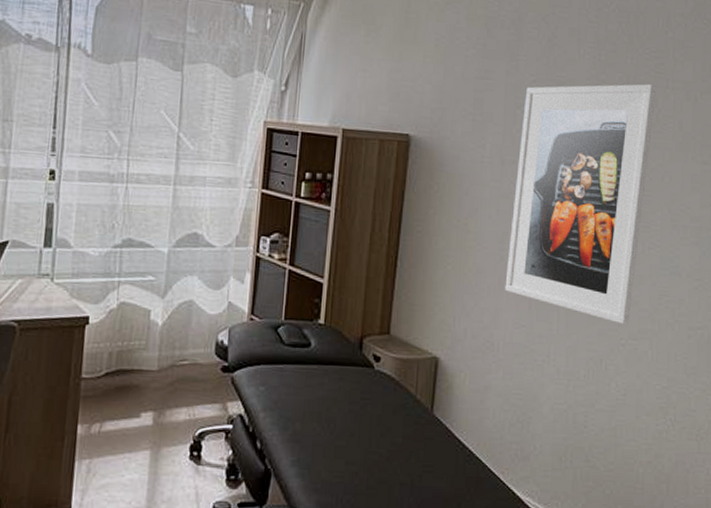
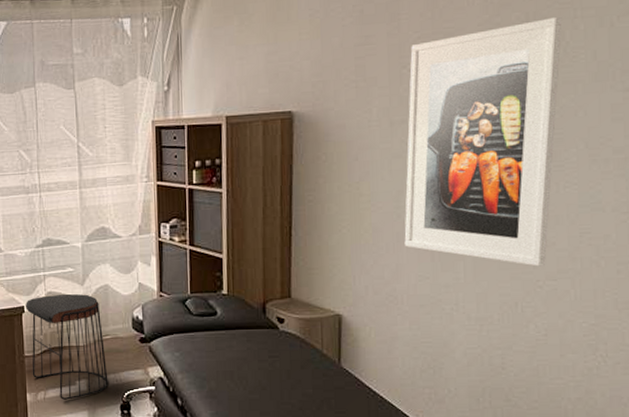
stool: none [87,306,180,436] -> present [25,293,109,400]

